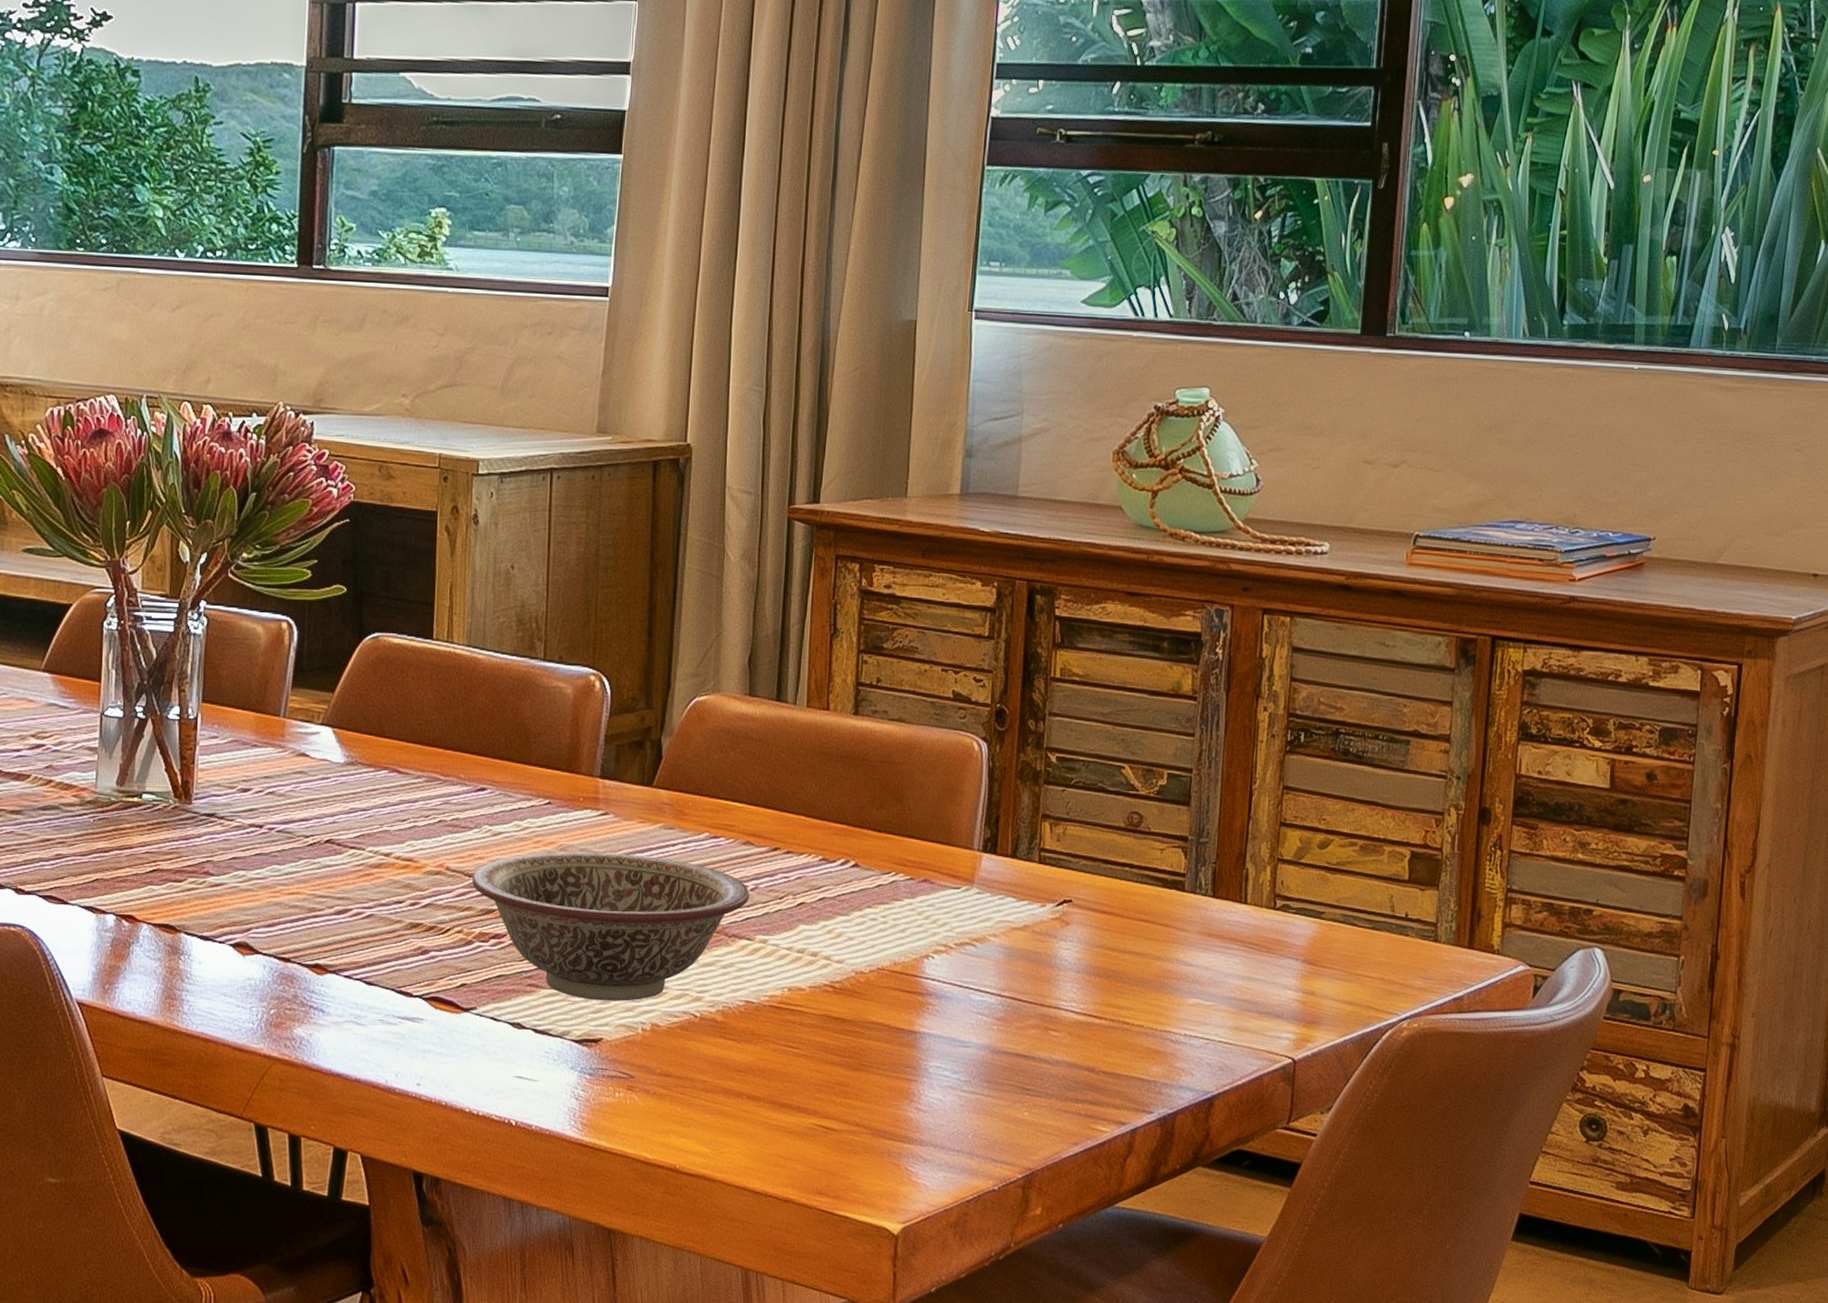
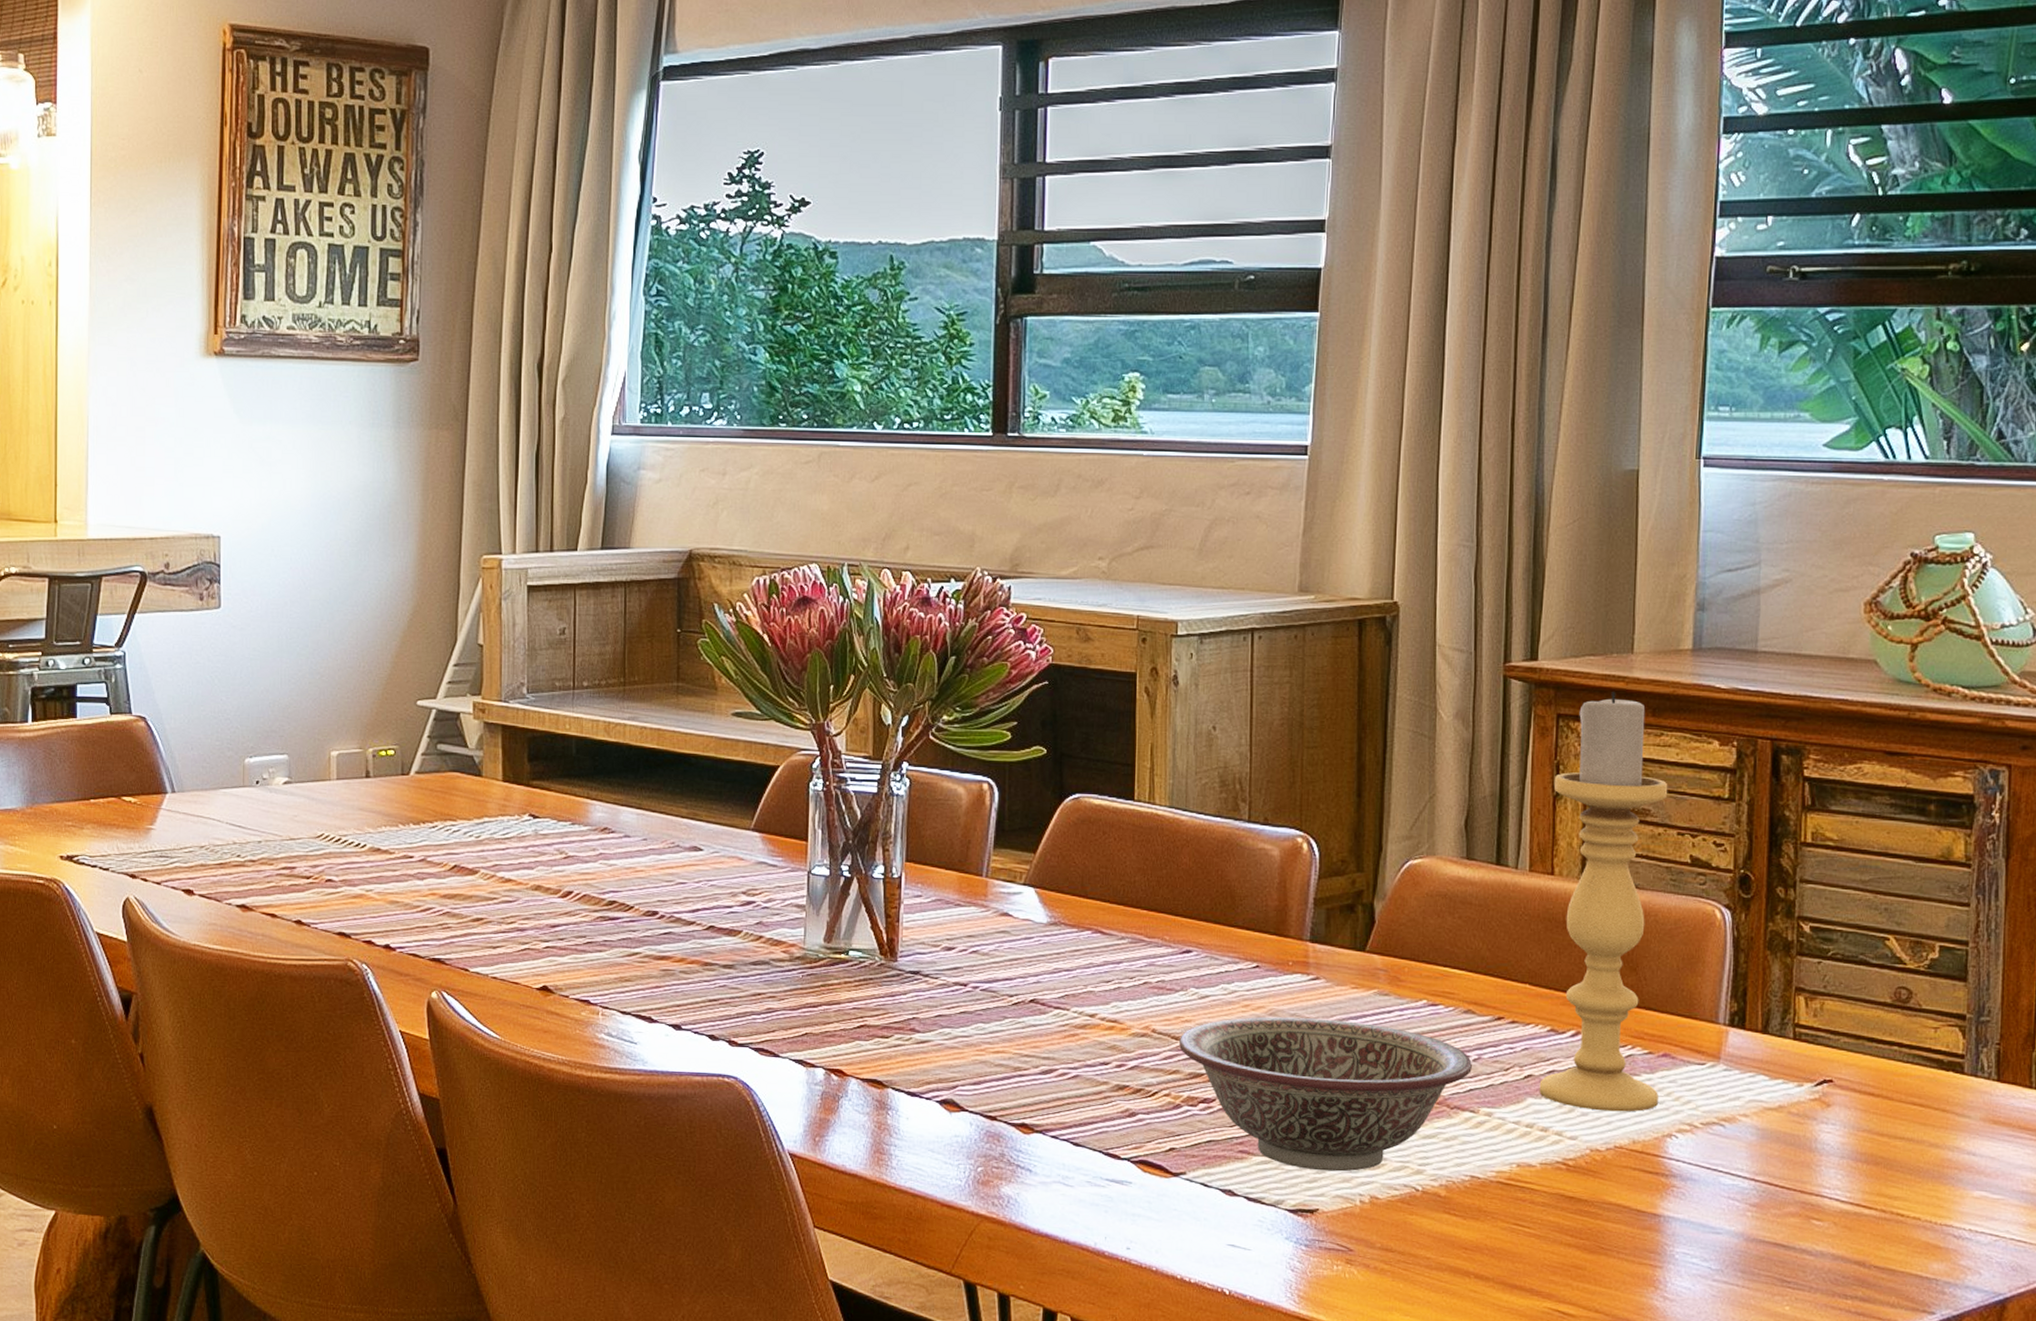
candle holder: none [810,534,935,936] -> present [1539,692,1668,1112]

